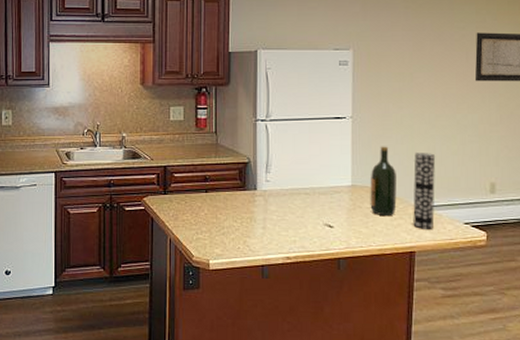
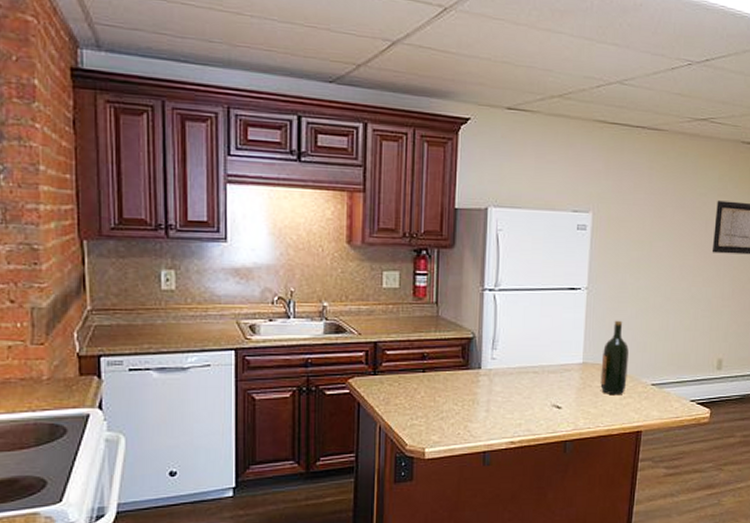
vase: present [413,153,436,229] -> none [642,328,669,408]

